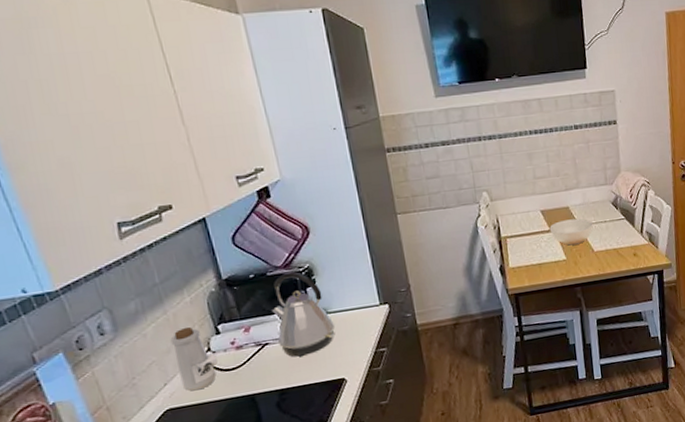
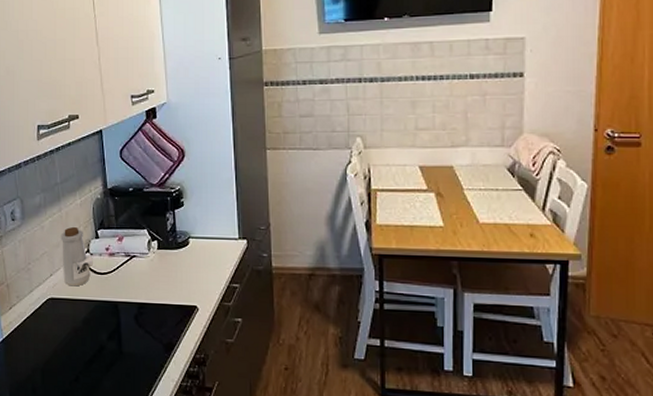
kettle: present [272,271,336,357] -> none [143,190,195,275]
bowl: present [549,218,593,246] -> none [427,181,481,211]

